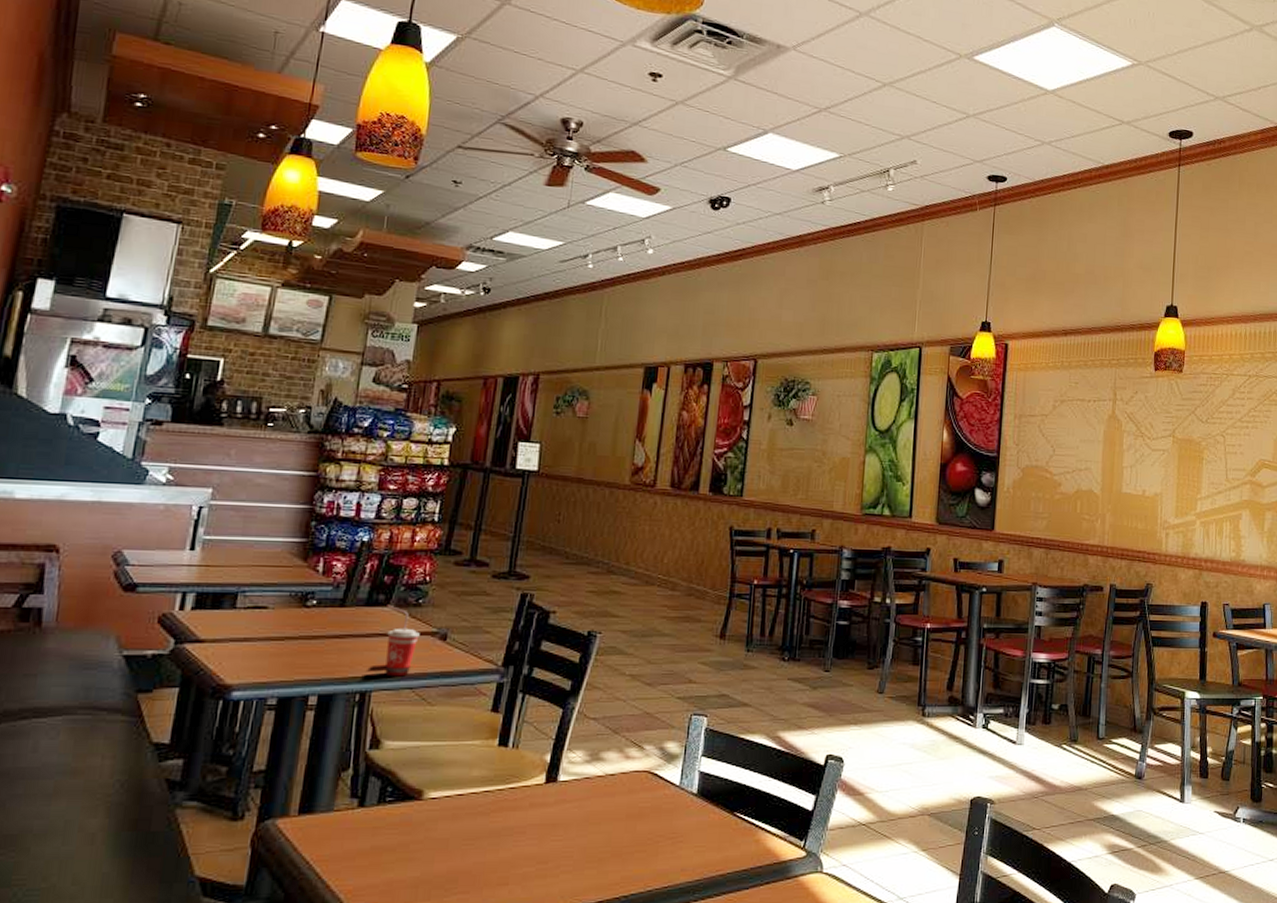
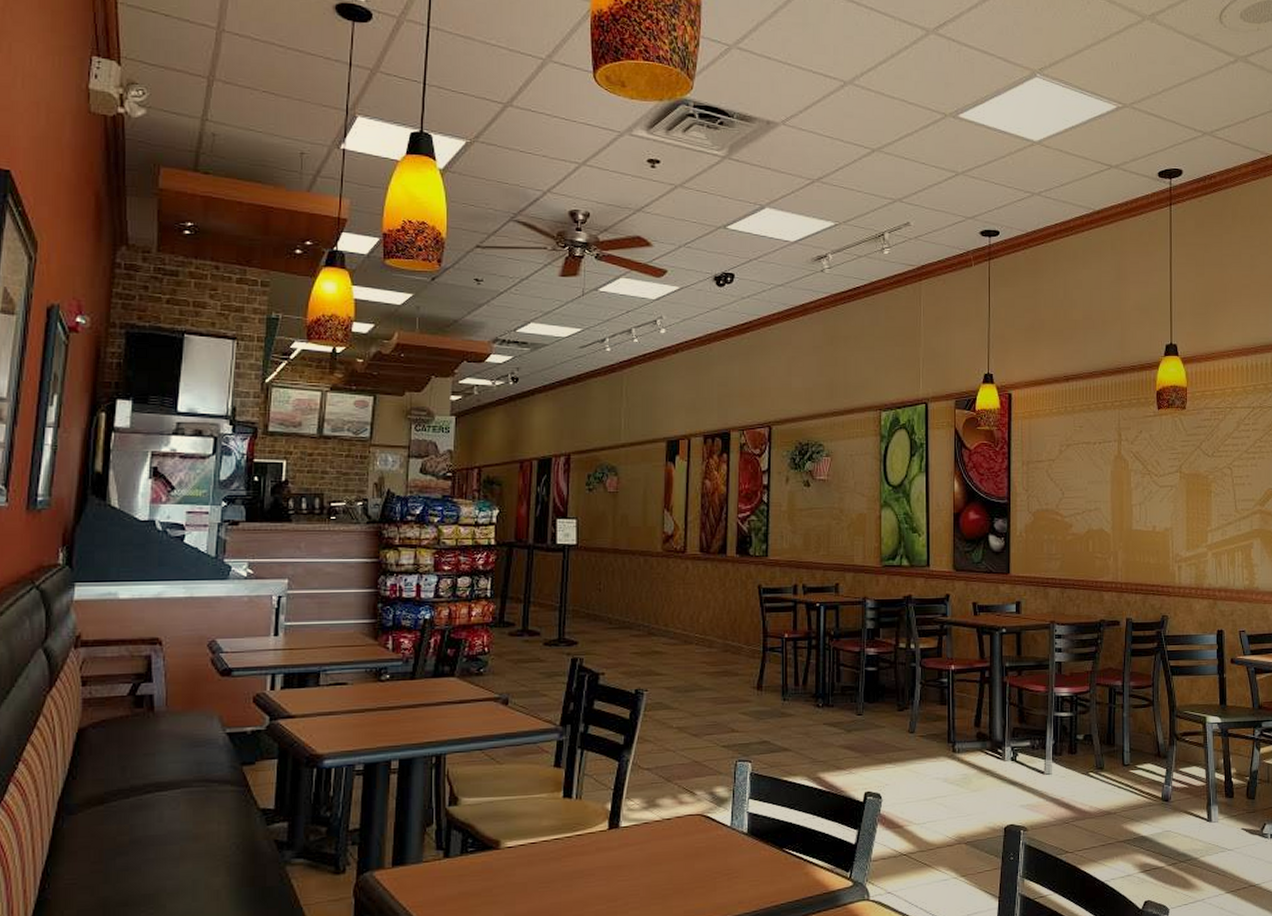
beverage cup: present [385,604,420,677] -> none [452,675,484,740]

